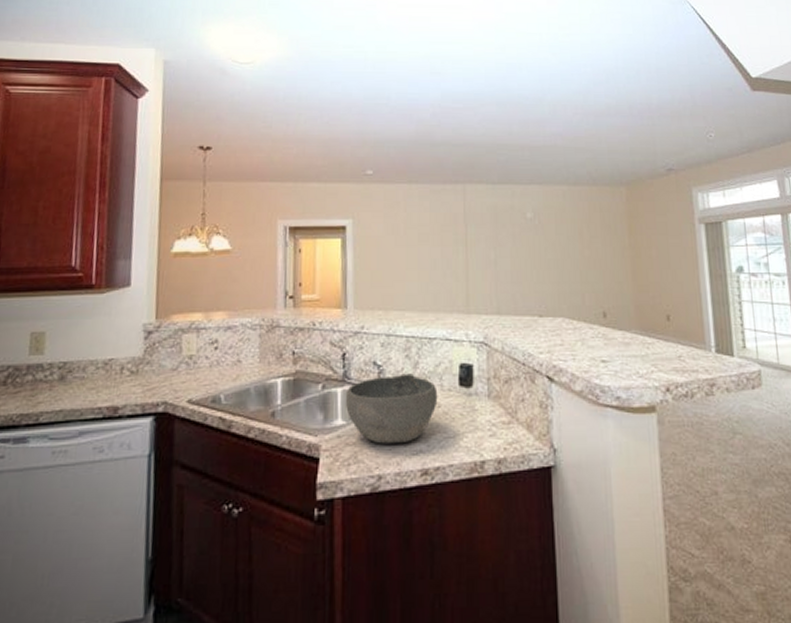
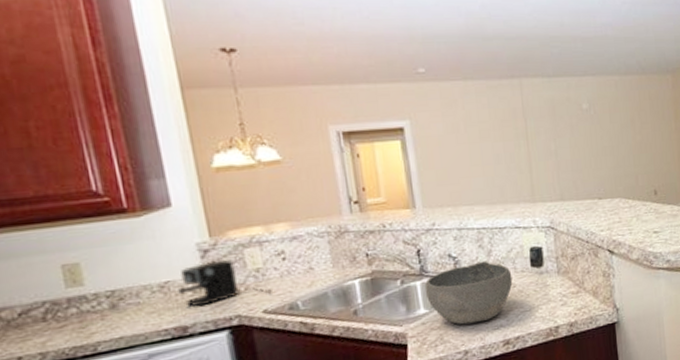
coffee maker: none [118,342,200,388] -> present [178,259,272,308]

